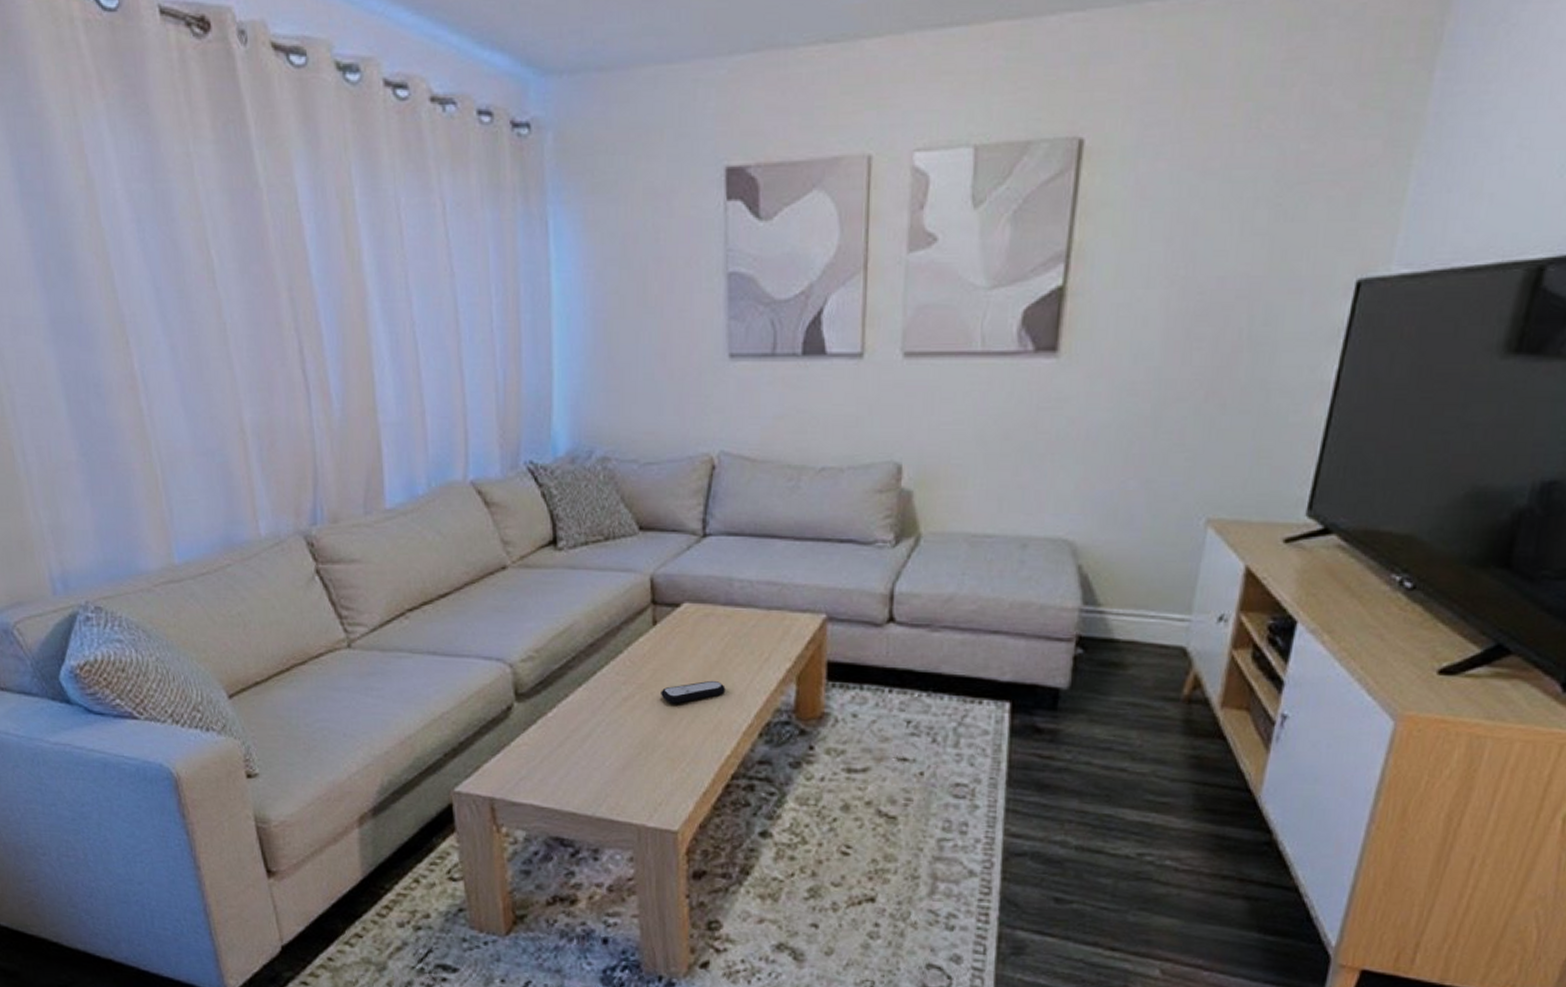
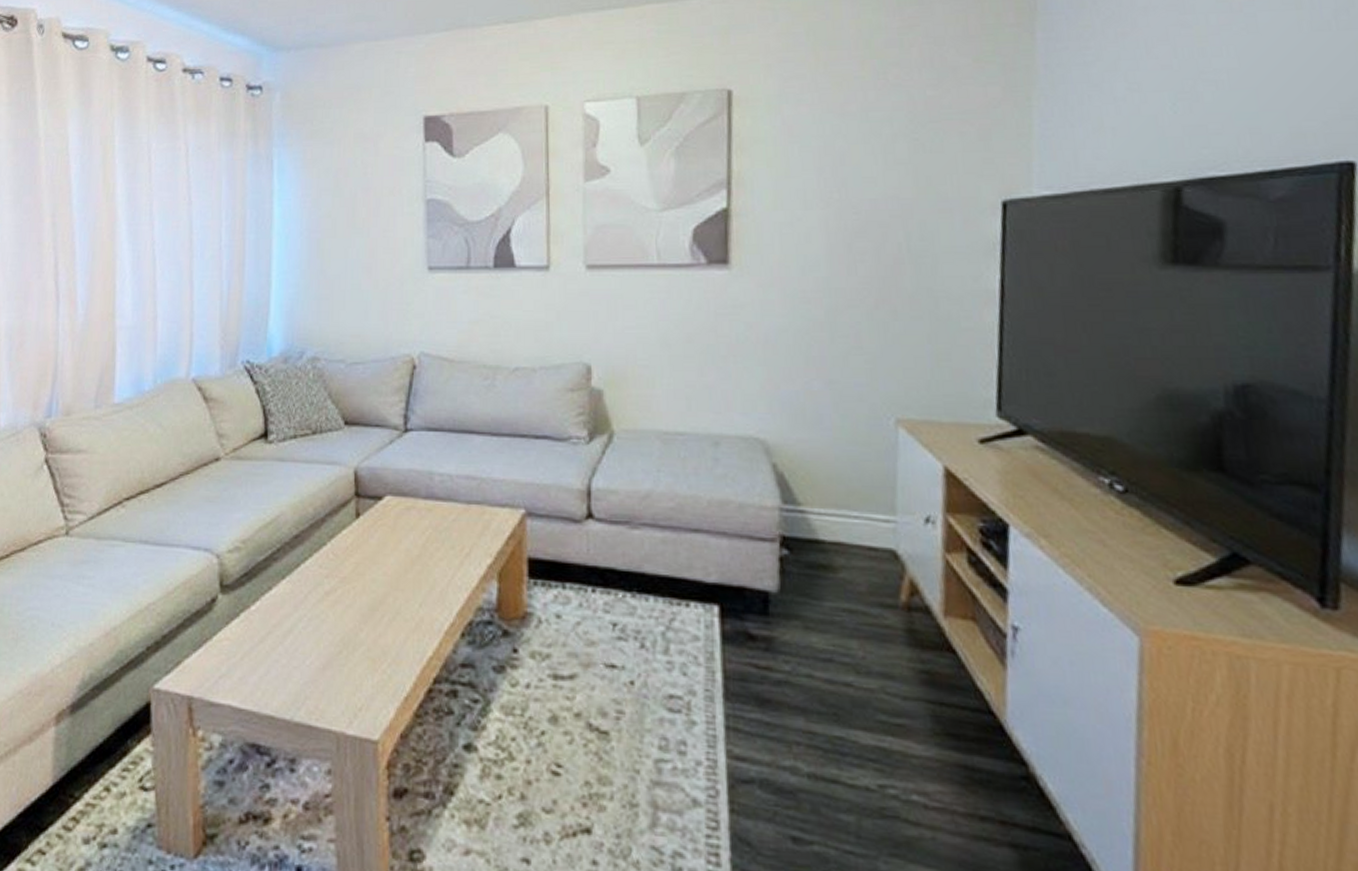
remote control: present [661,681,726,704] -> none [363,576,427,600]

